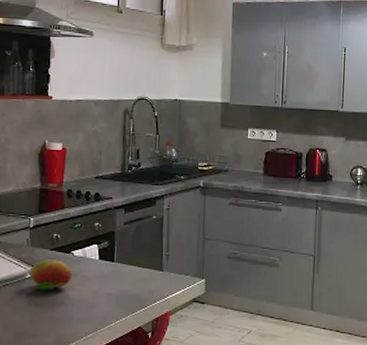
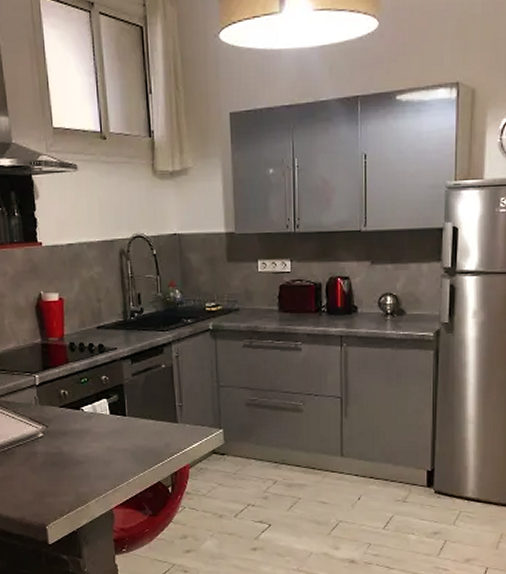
fruit: present [30,259,73,291] -> none [42,417,85,450]

